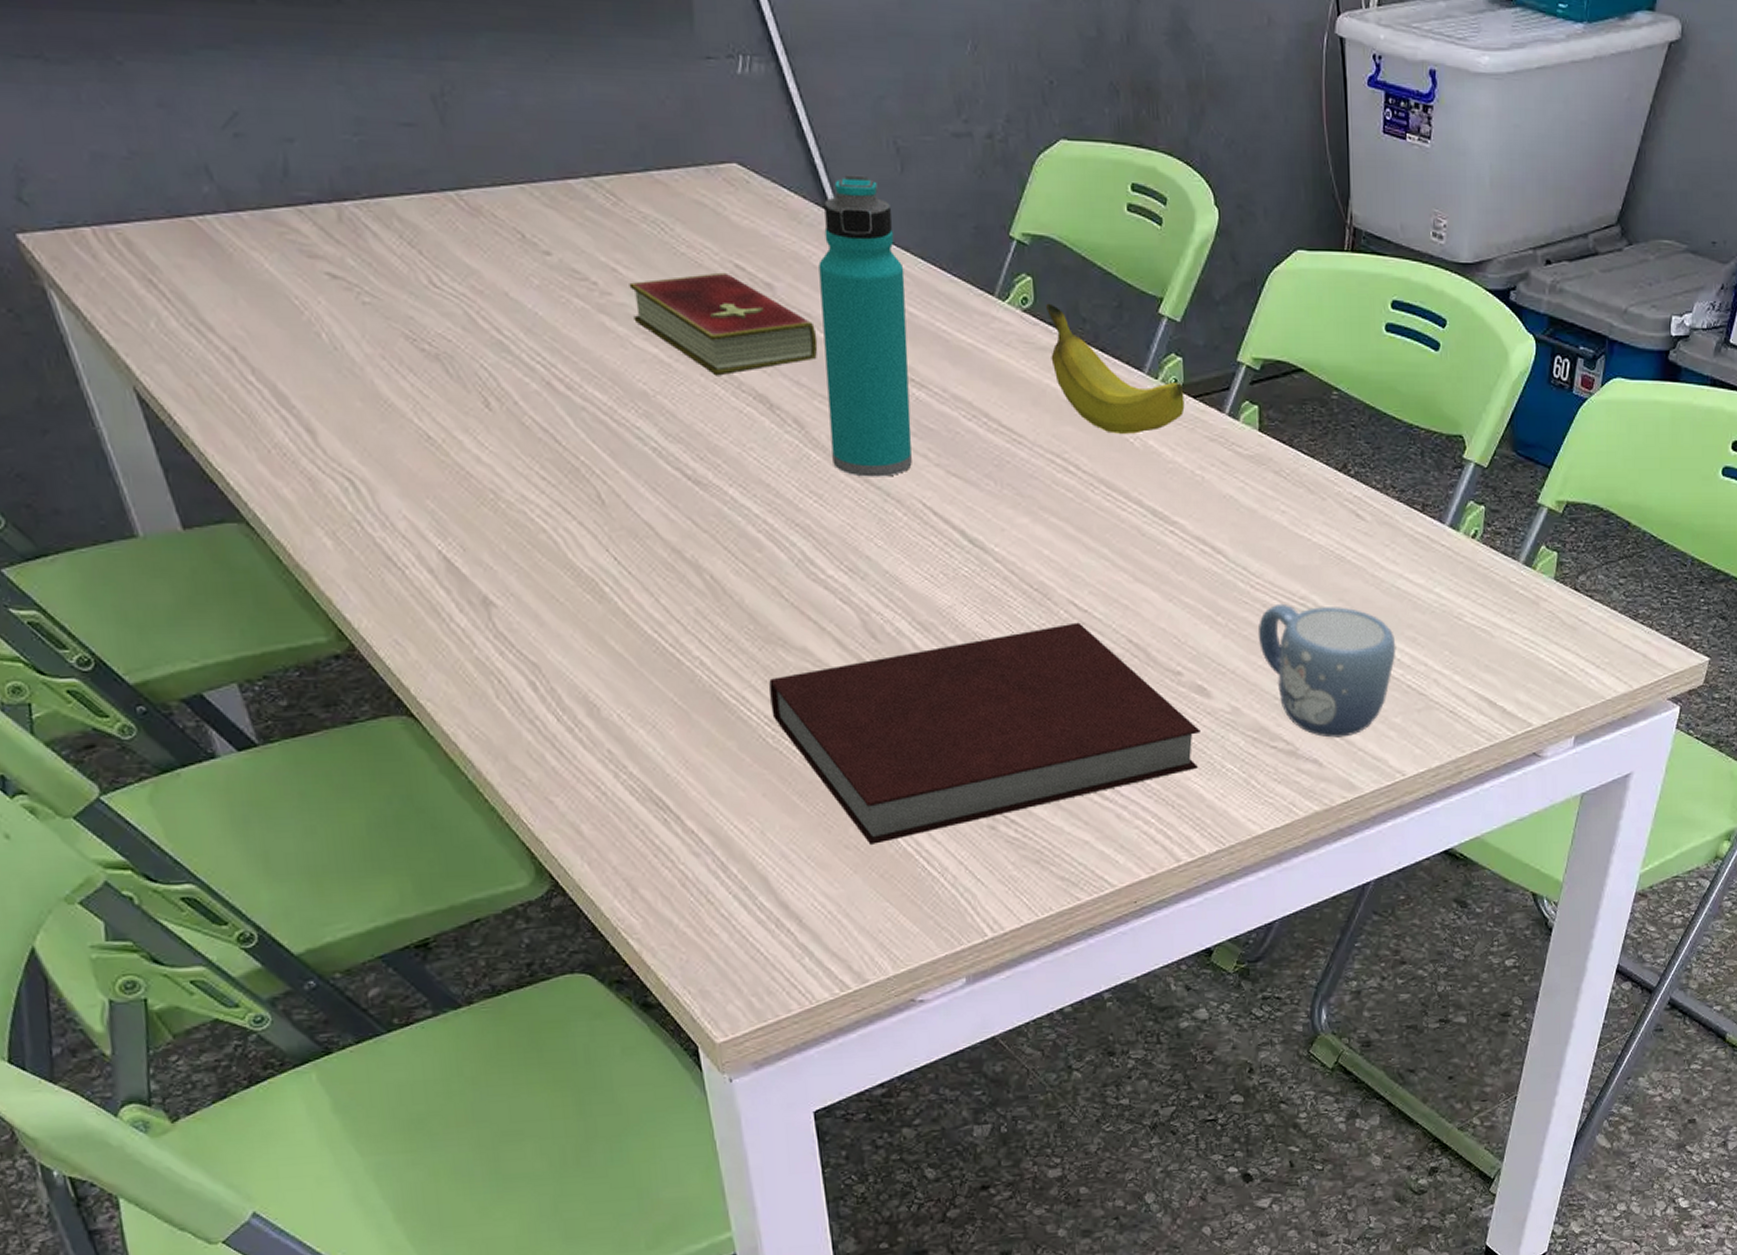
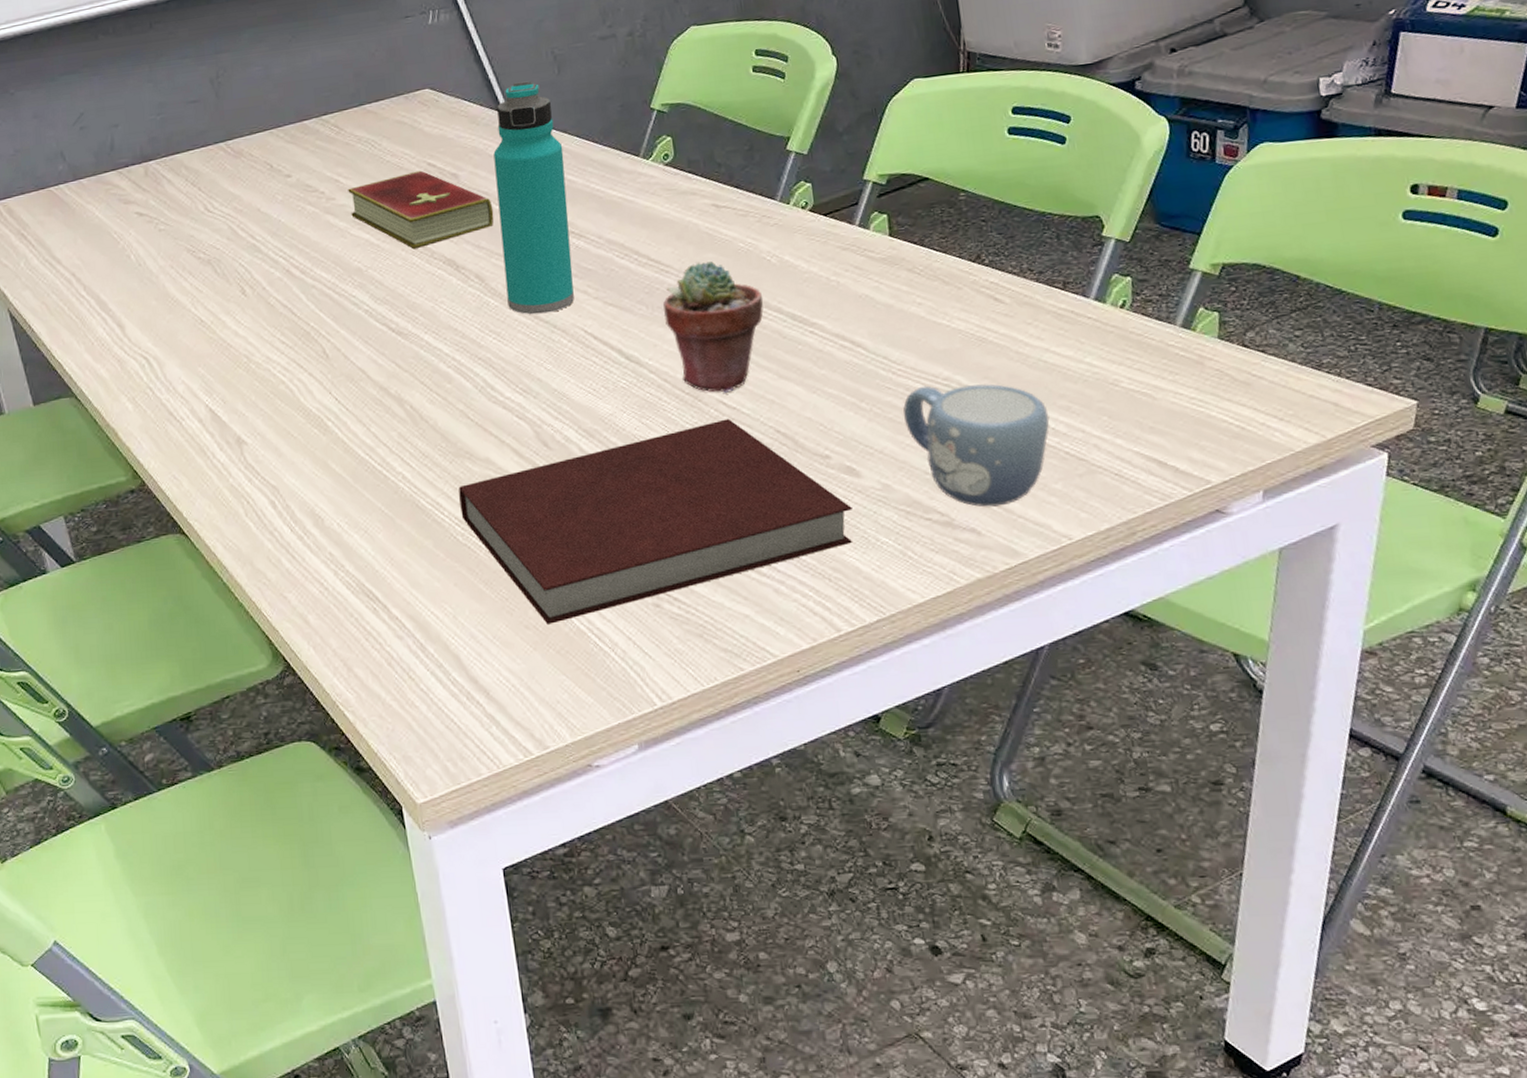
potted succulent: none [1012,435,1124,593] -> present [662,260,764,393]
fruit: present [1046,303,1185,434] -> none [685,155,817,255]

